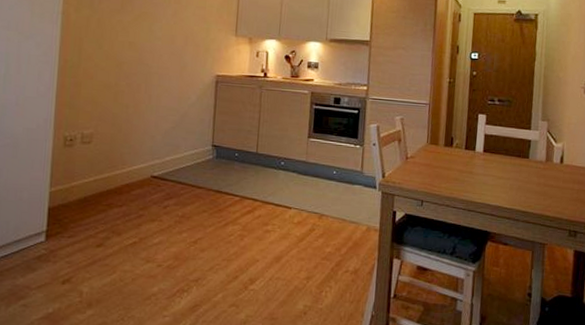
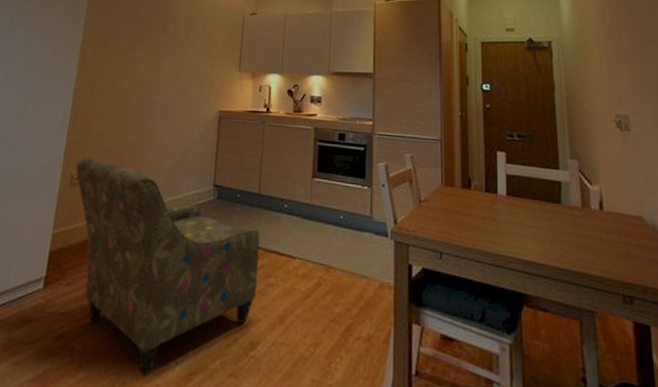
armchair: none [68,119,258,311] -> present [76,157,260,377]

